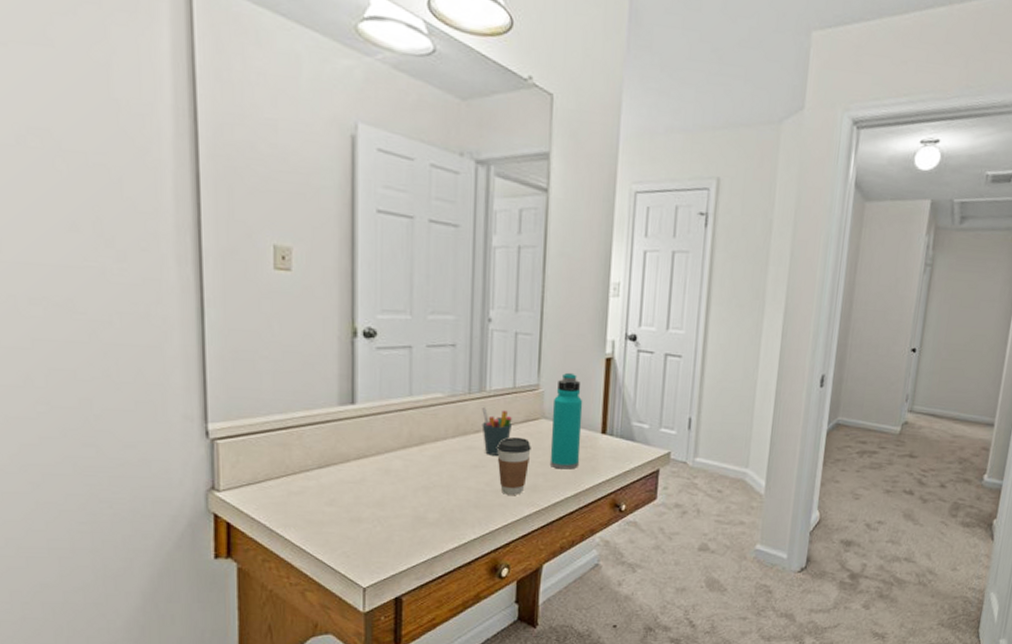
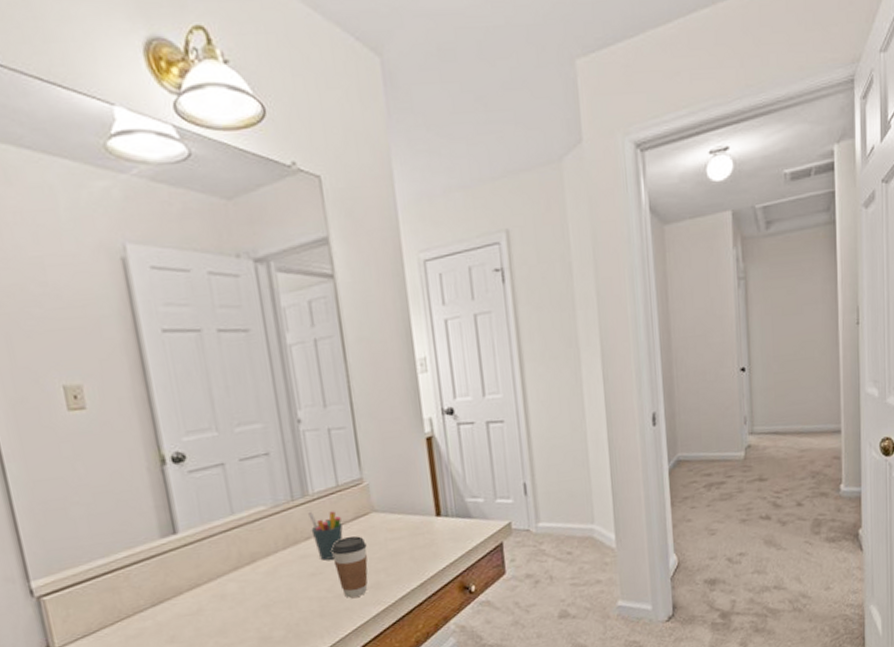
water bottle: present [549,372,583,470] -> none [379,459,420,562]

